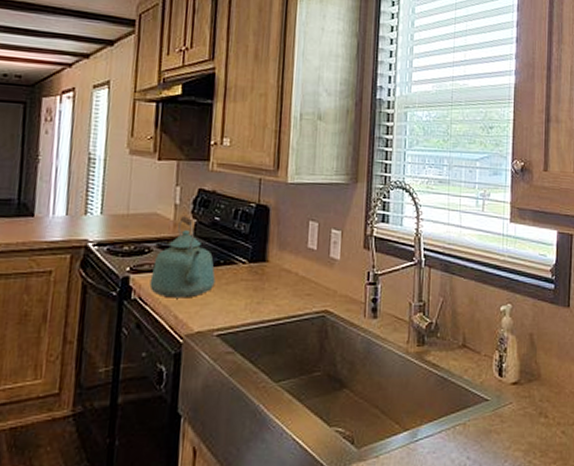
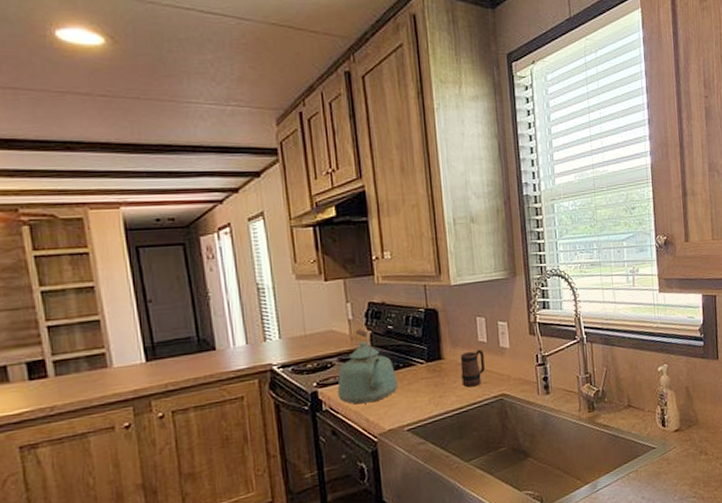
mug: none [283,257,312,298] -> present [460,350,485,388]

